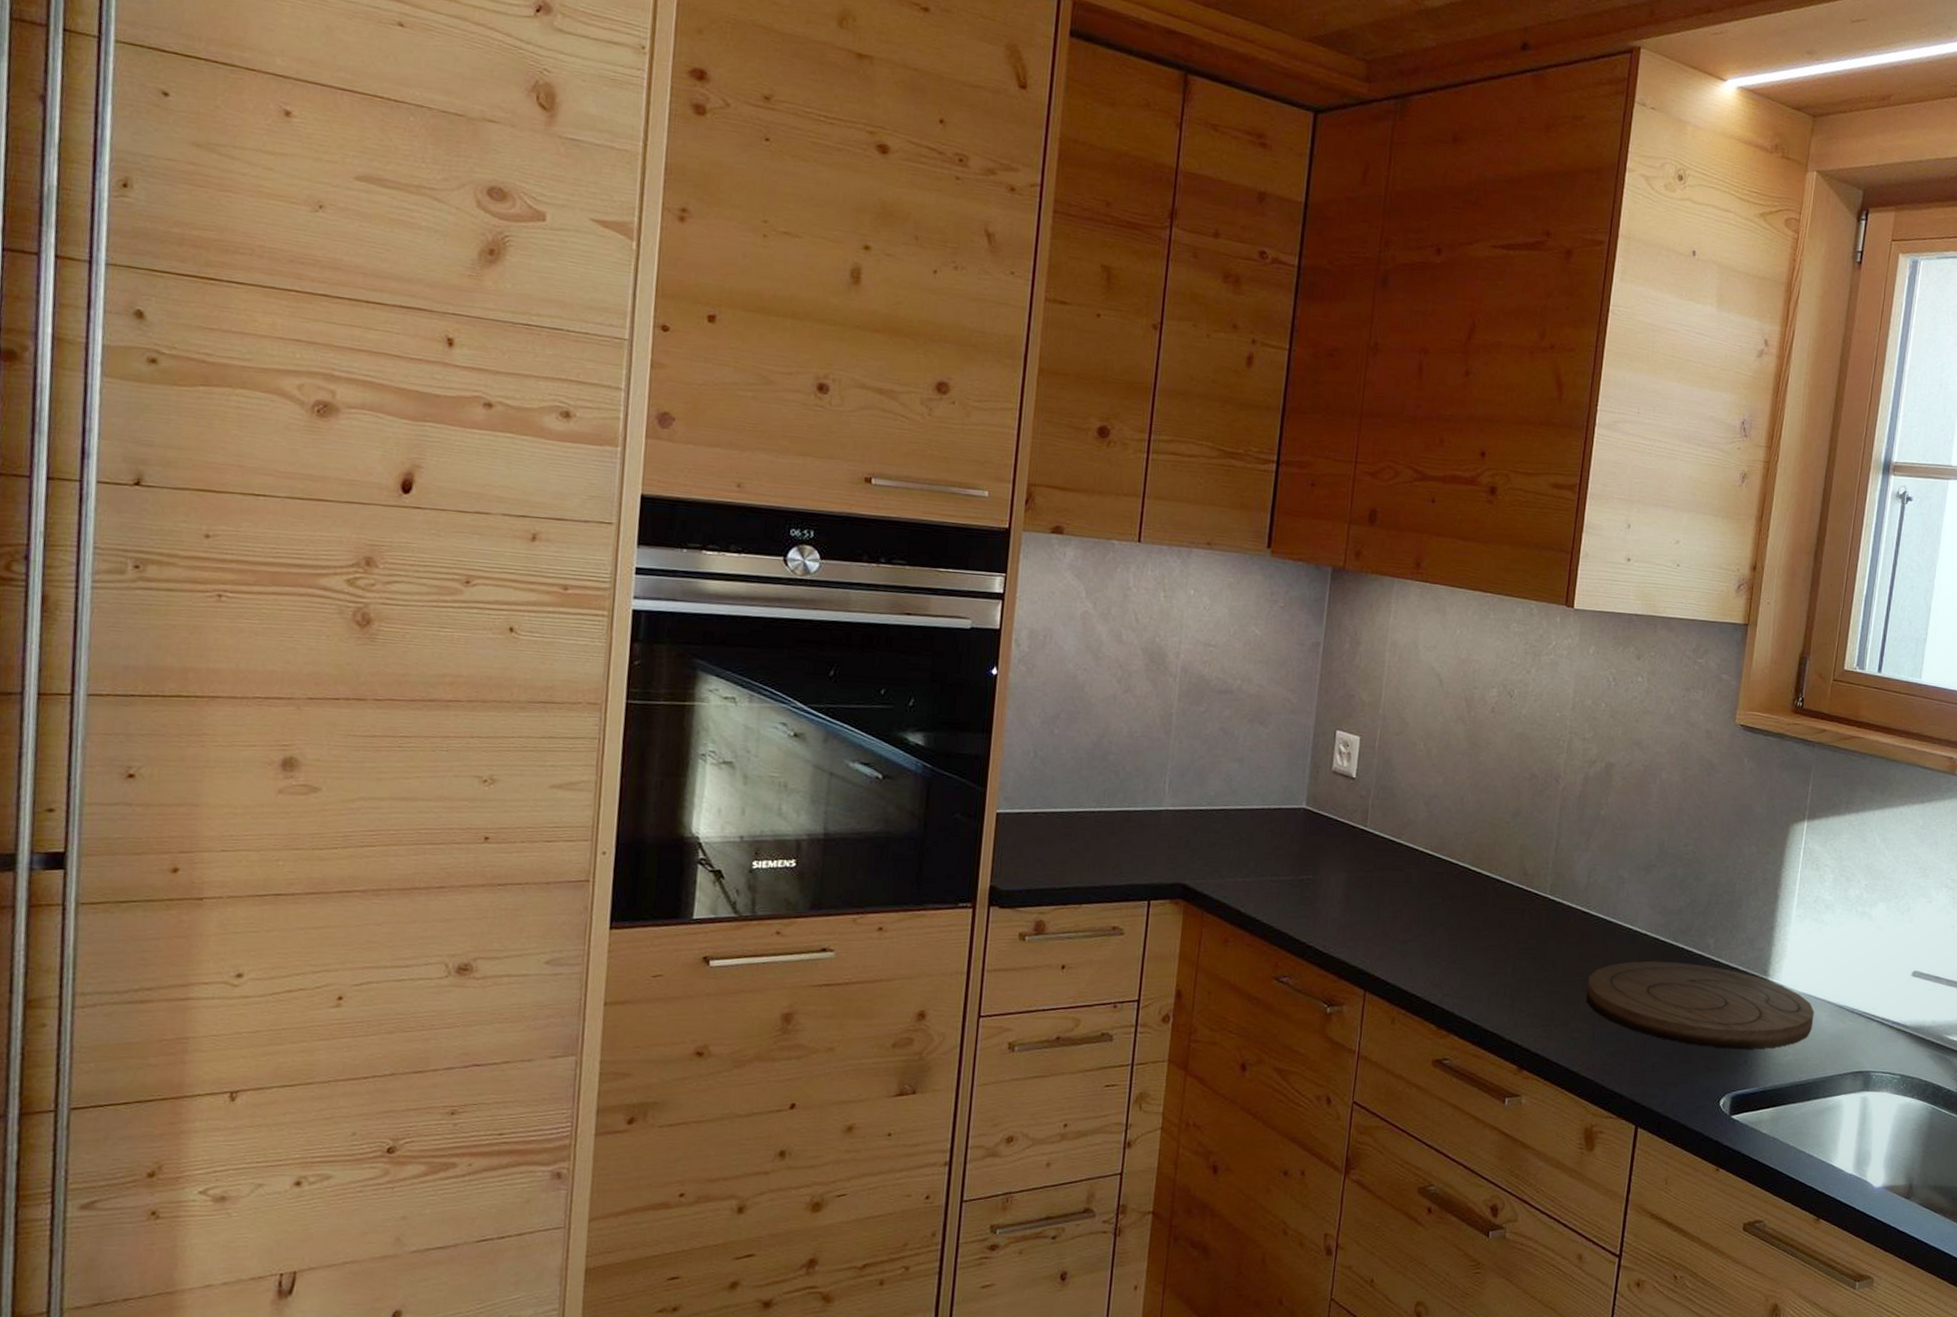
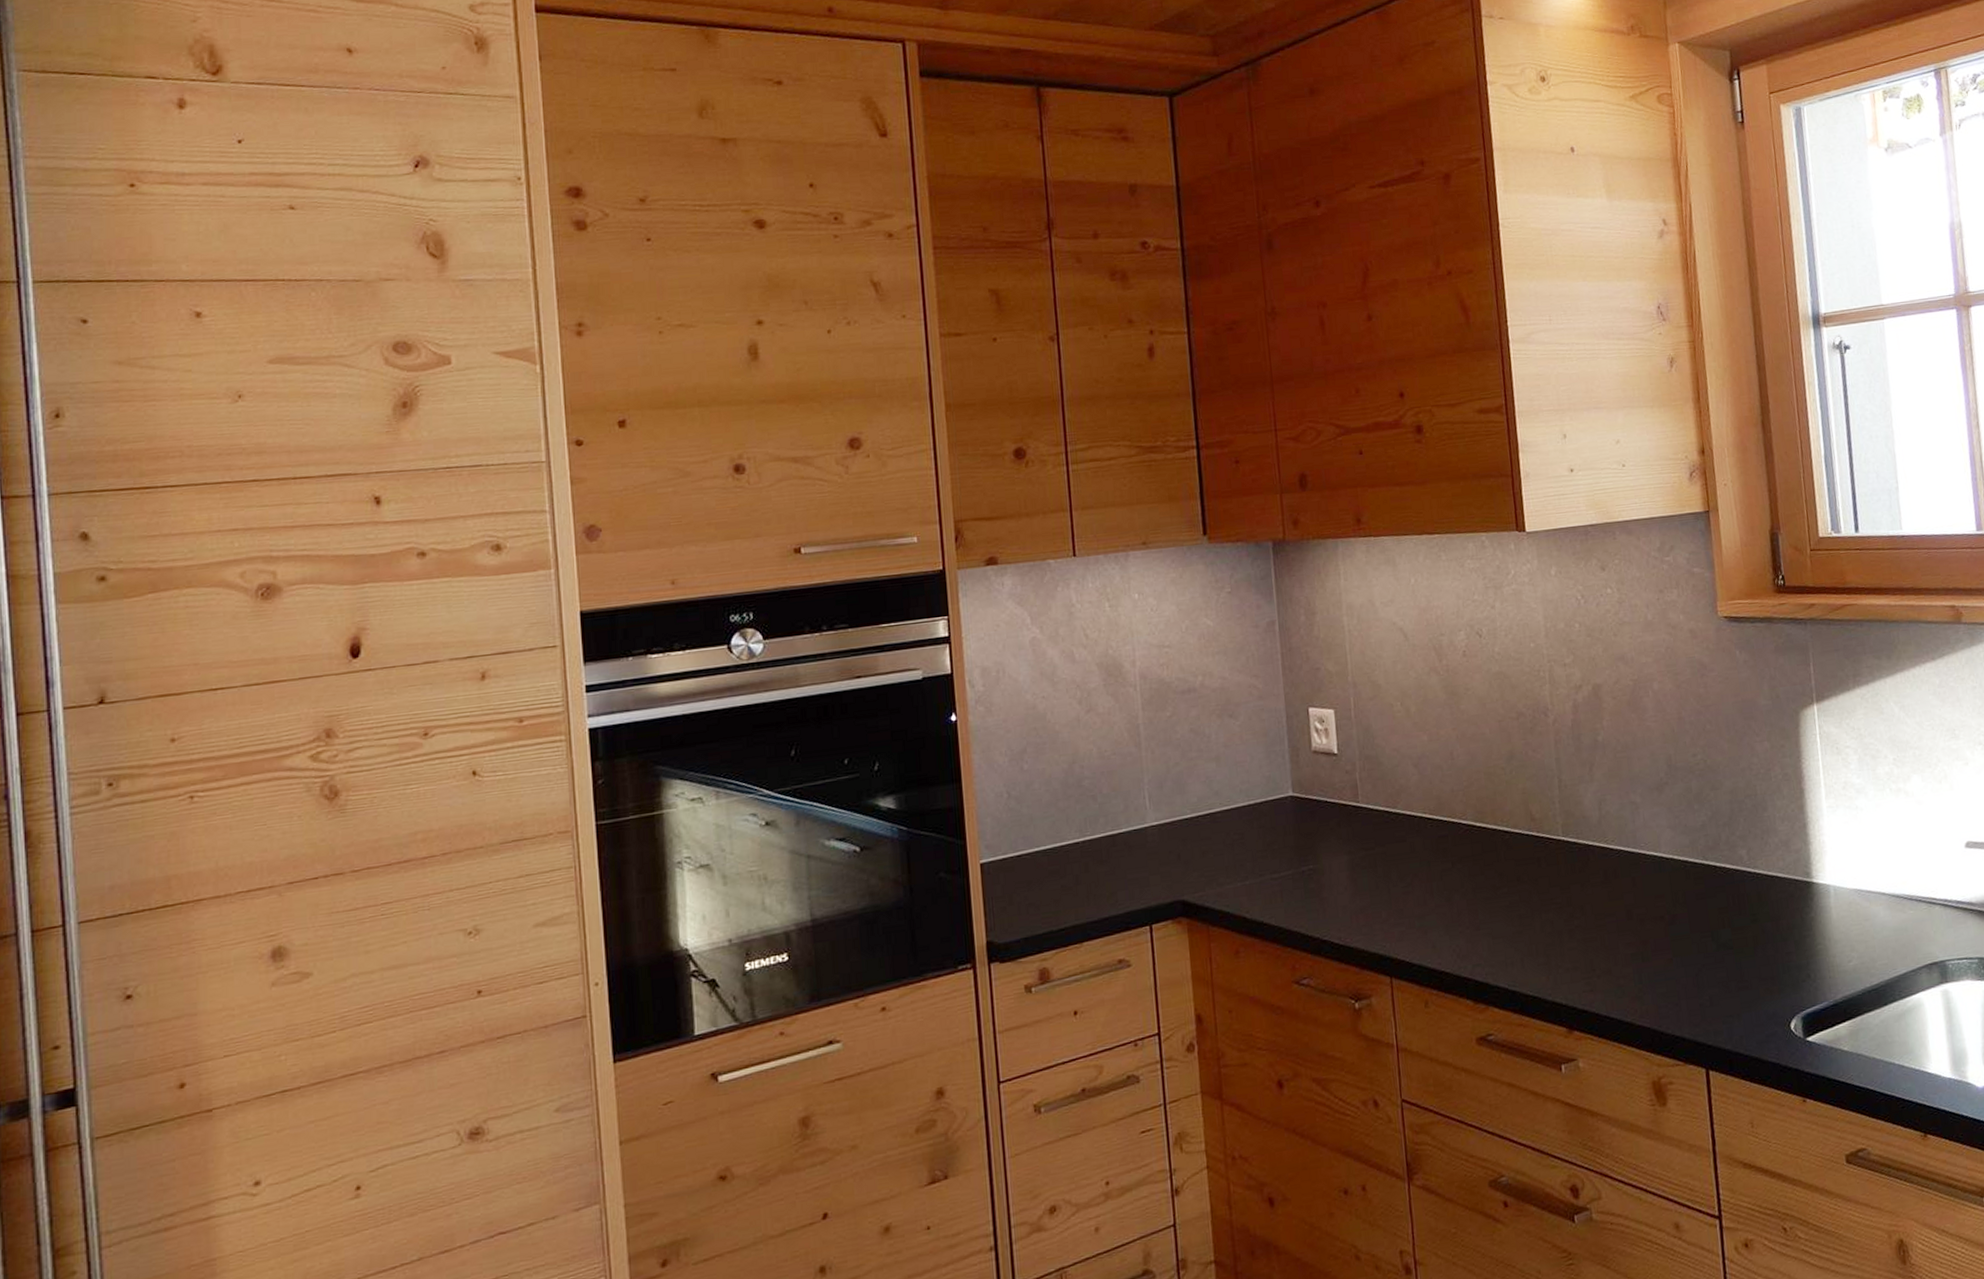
cutting board: present [1586,961,1815,1049] -> none [1622,879,1872,969]

